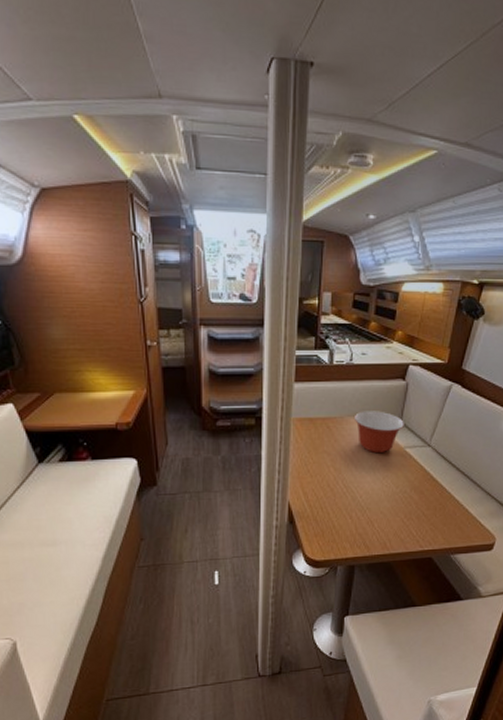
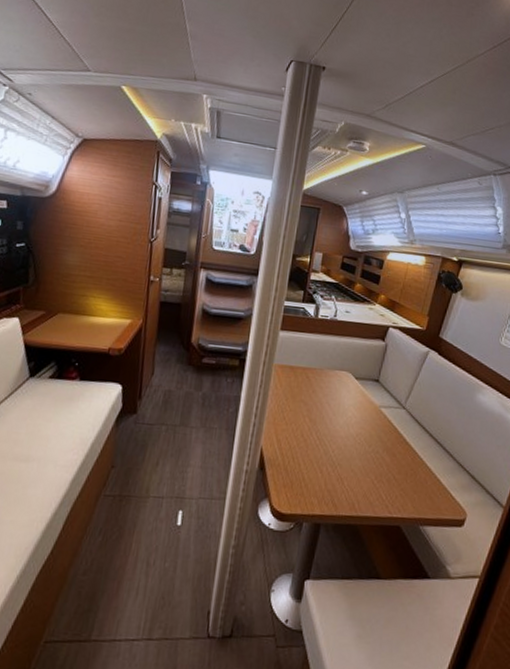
mixing bowl: present [353,411,404,454] -> none [332,365,381,410]

